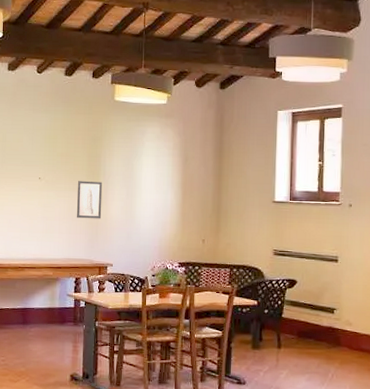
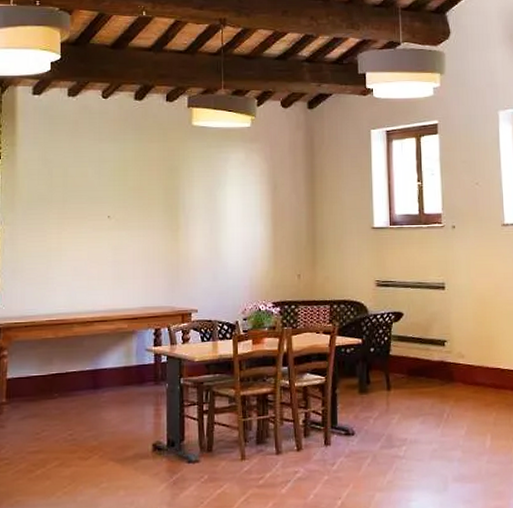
wall art: present [77,181,103,219] -> none [154,217,183,260]

